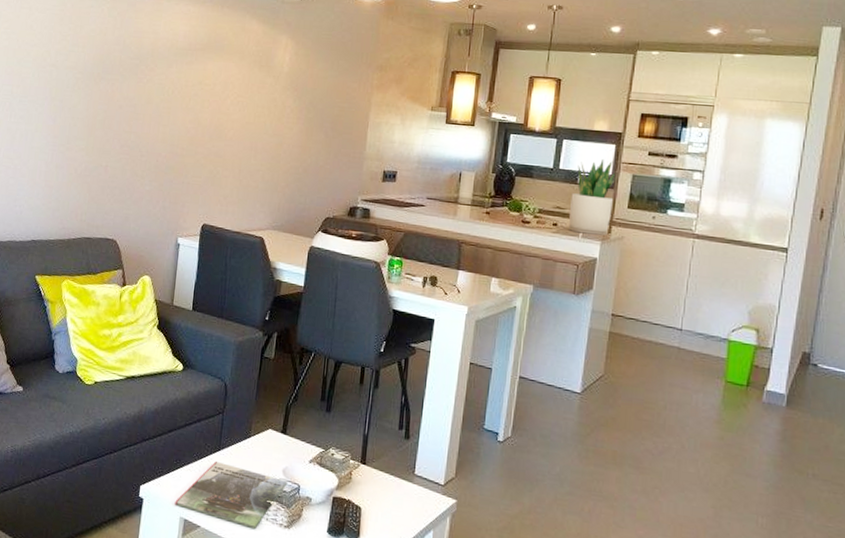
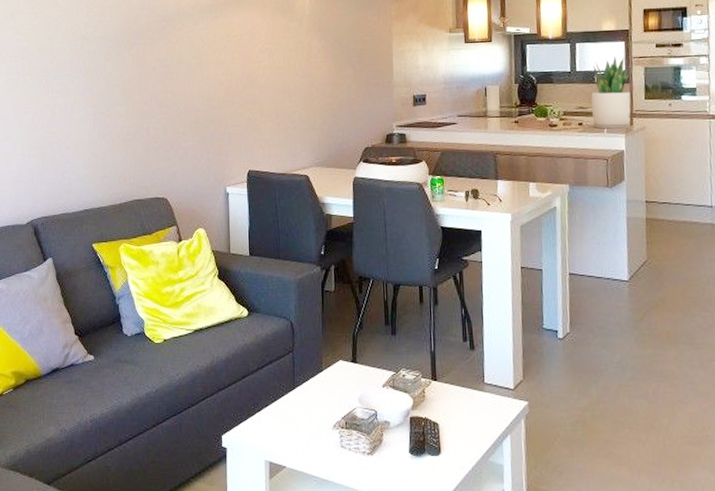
magazine: present [175,461,288,529] -> none [258,400,365,460]

